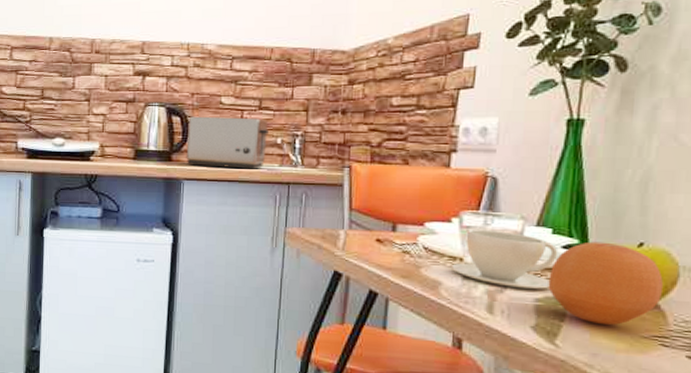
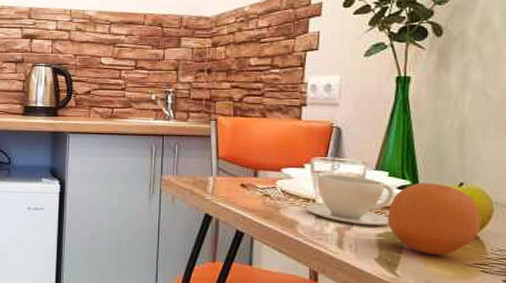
toaster: present [186,116,269,169] -> none [71,75,144,123]

